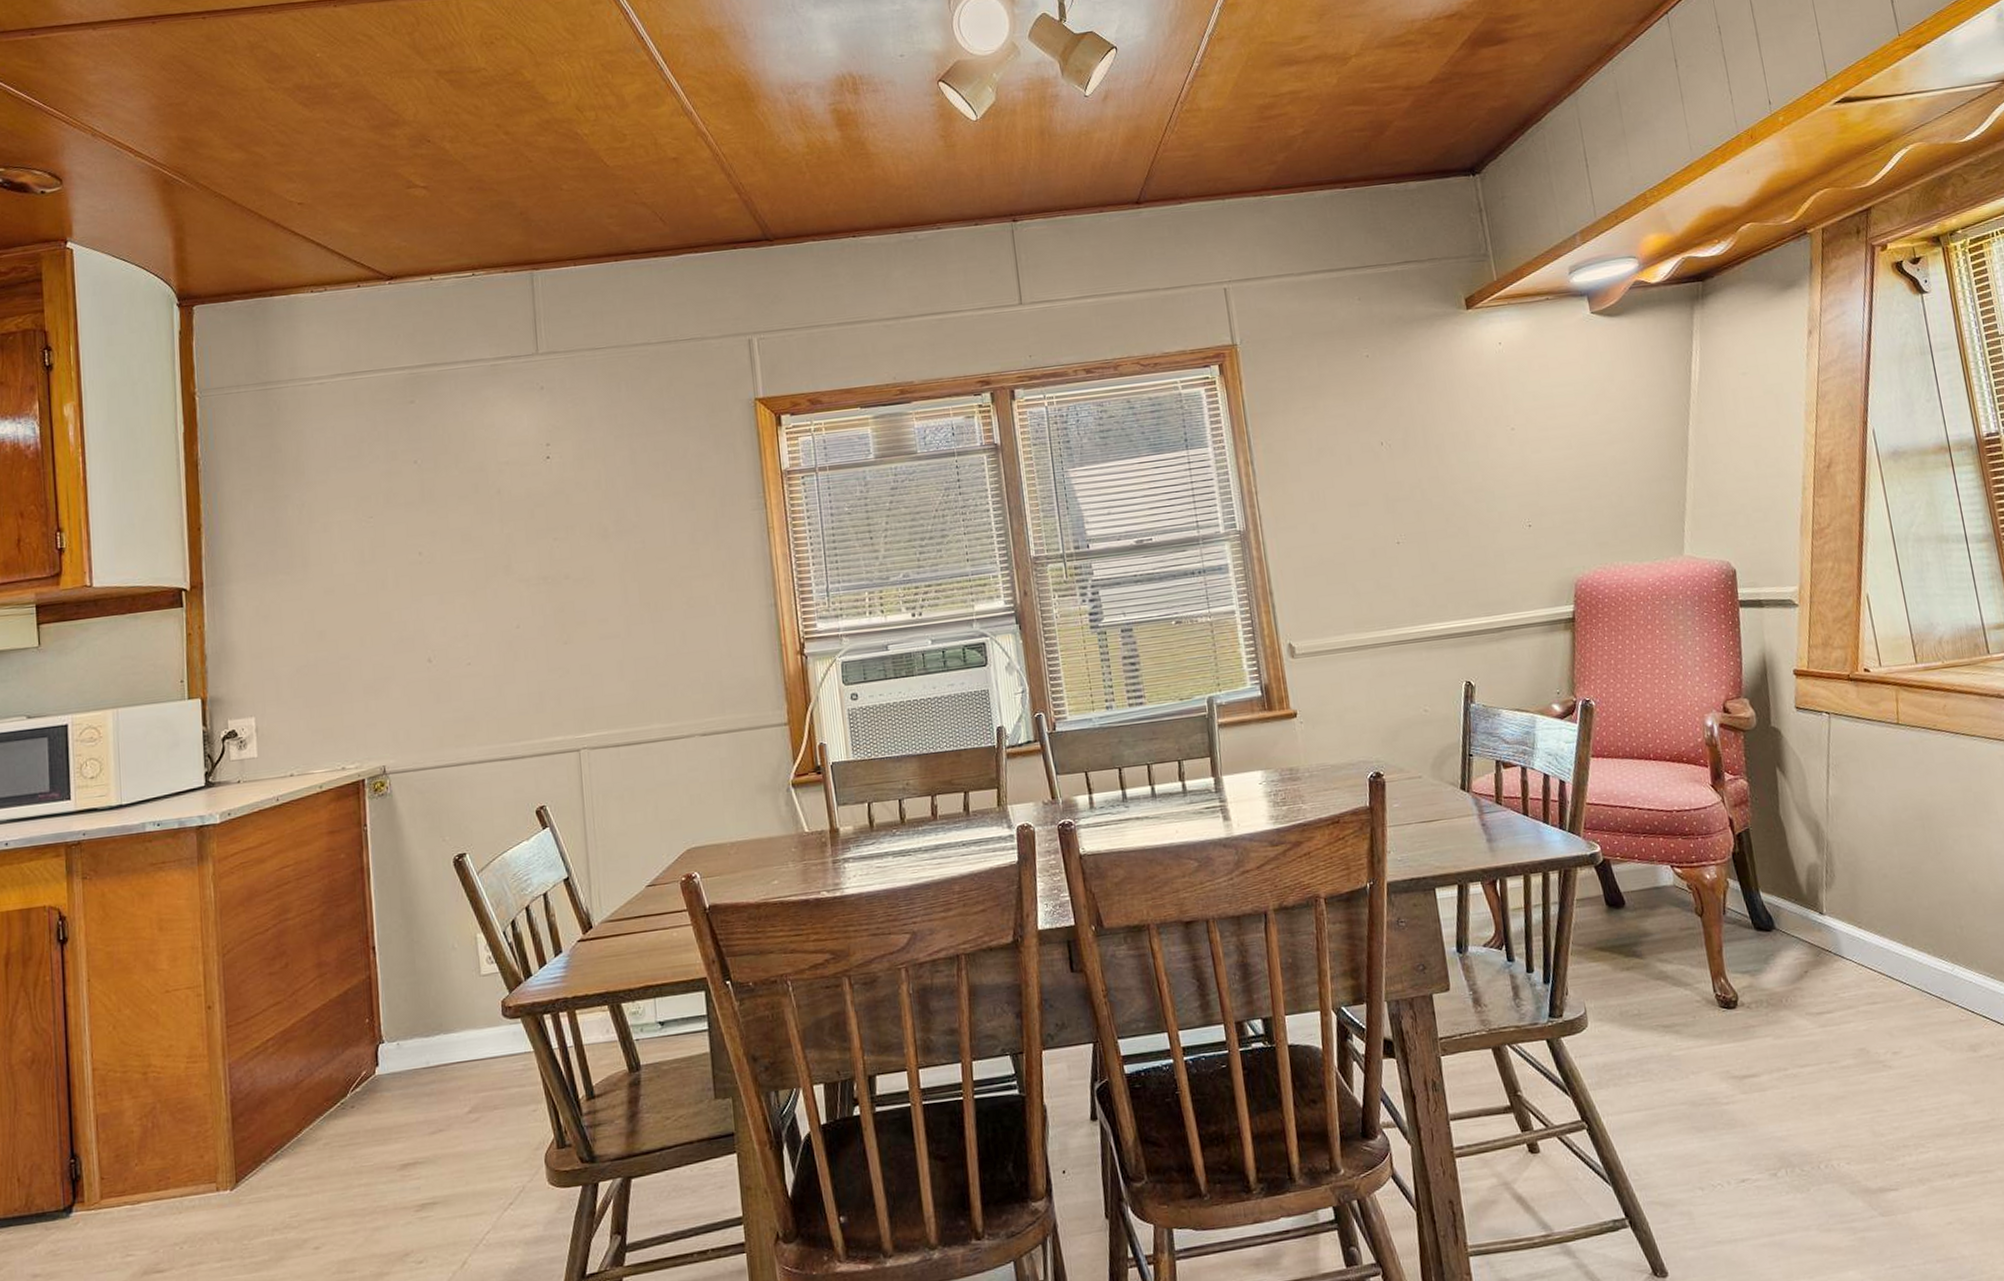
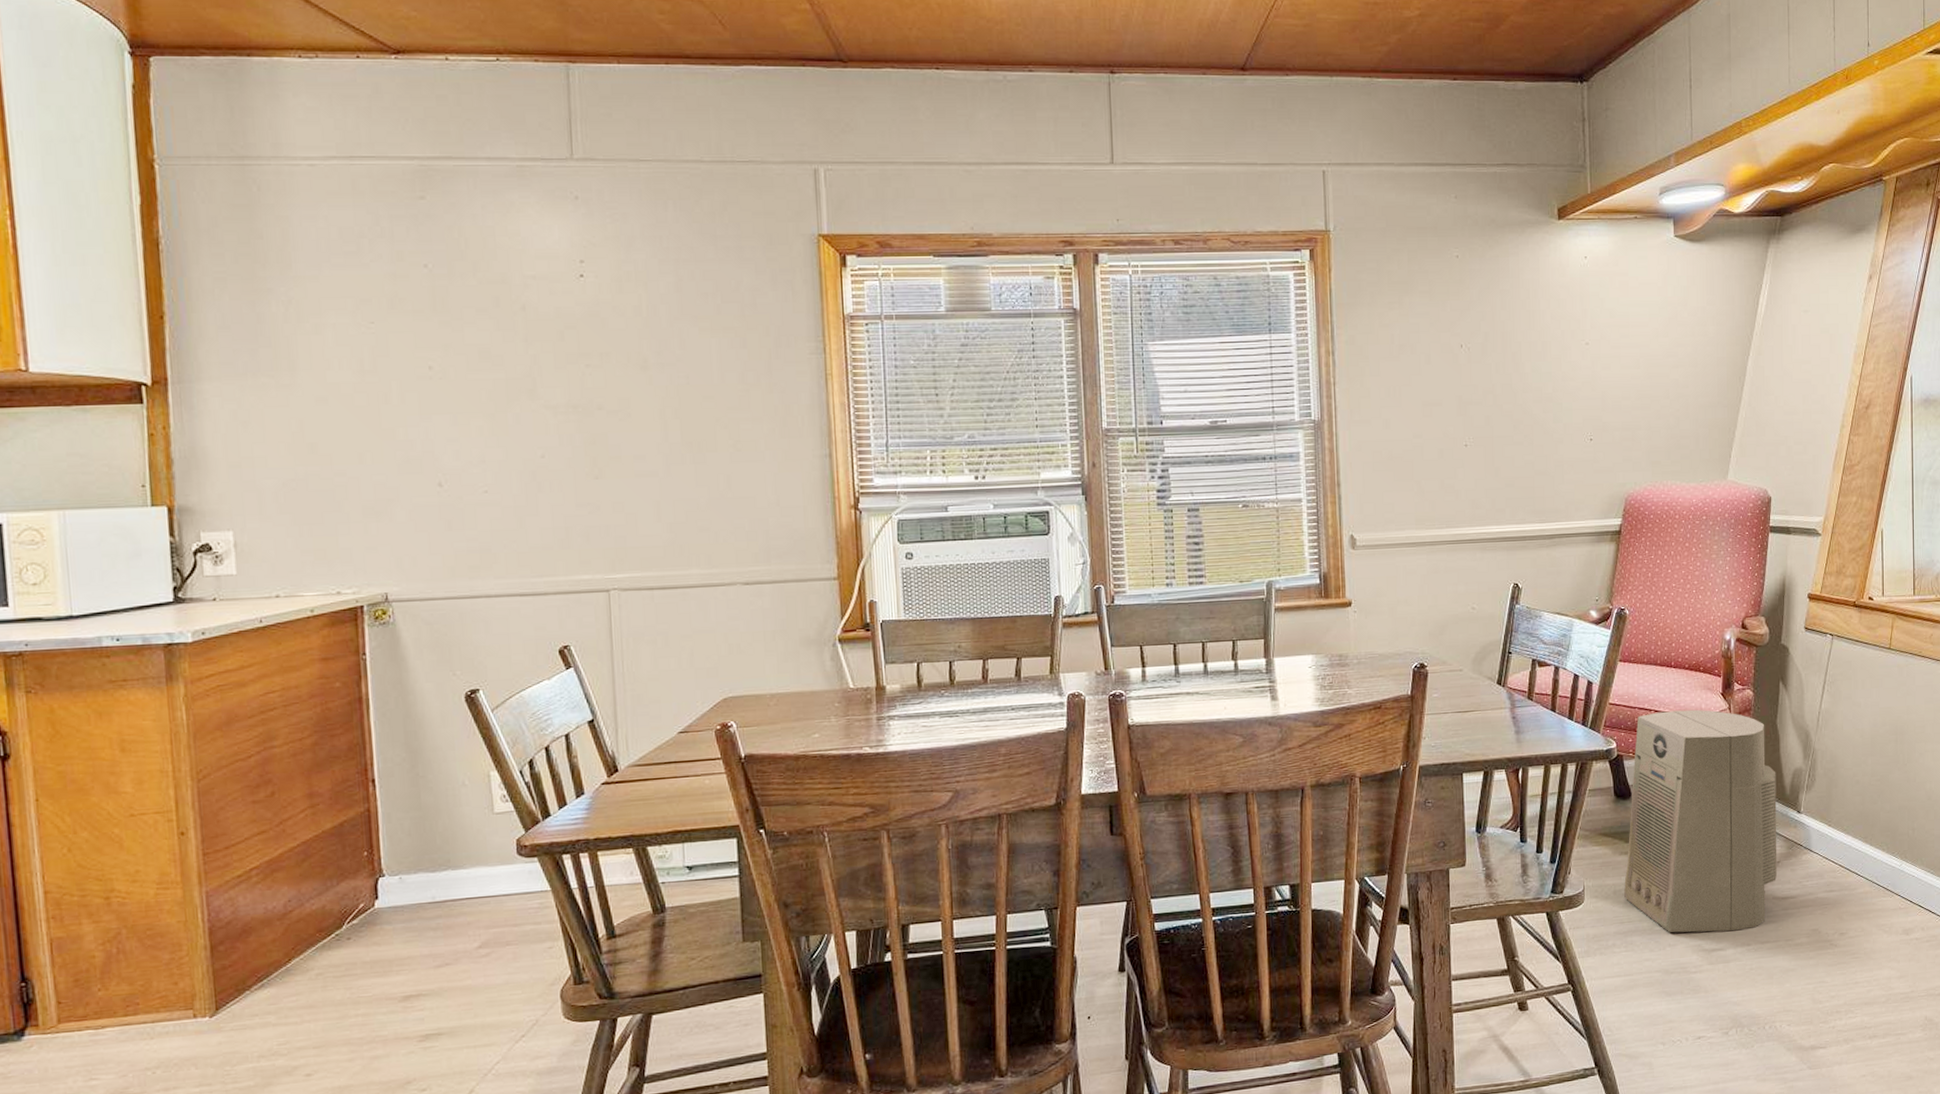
air purifier: none [1620,804,1807,1058] -> present [1624,709,1778,933]

